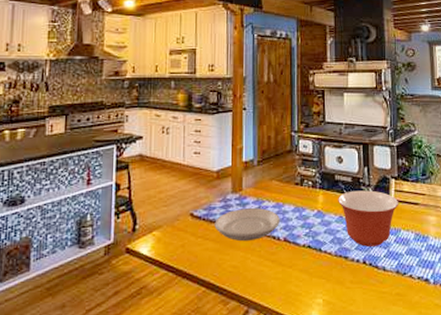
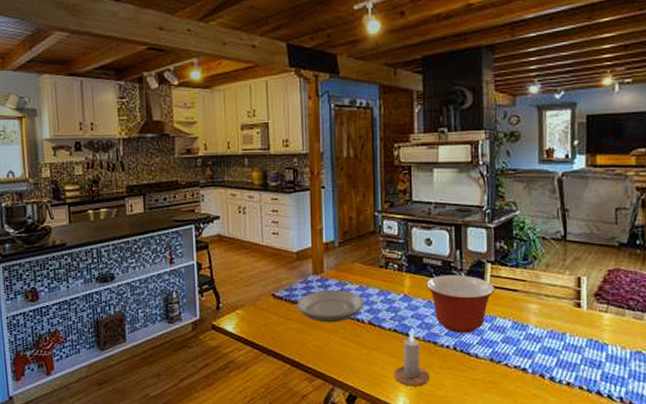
candle: none [307,243,342,303] -> present [394,327,430,386]

